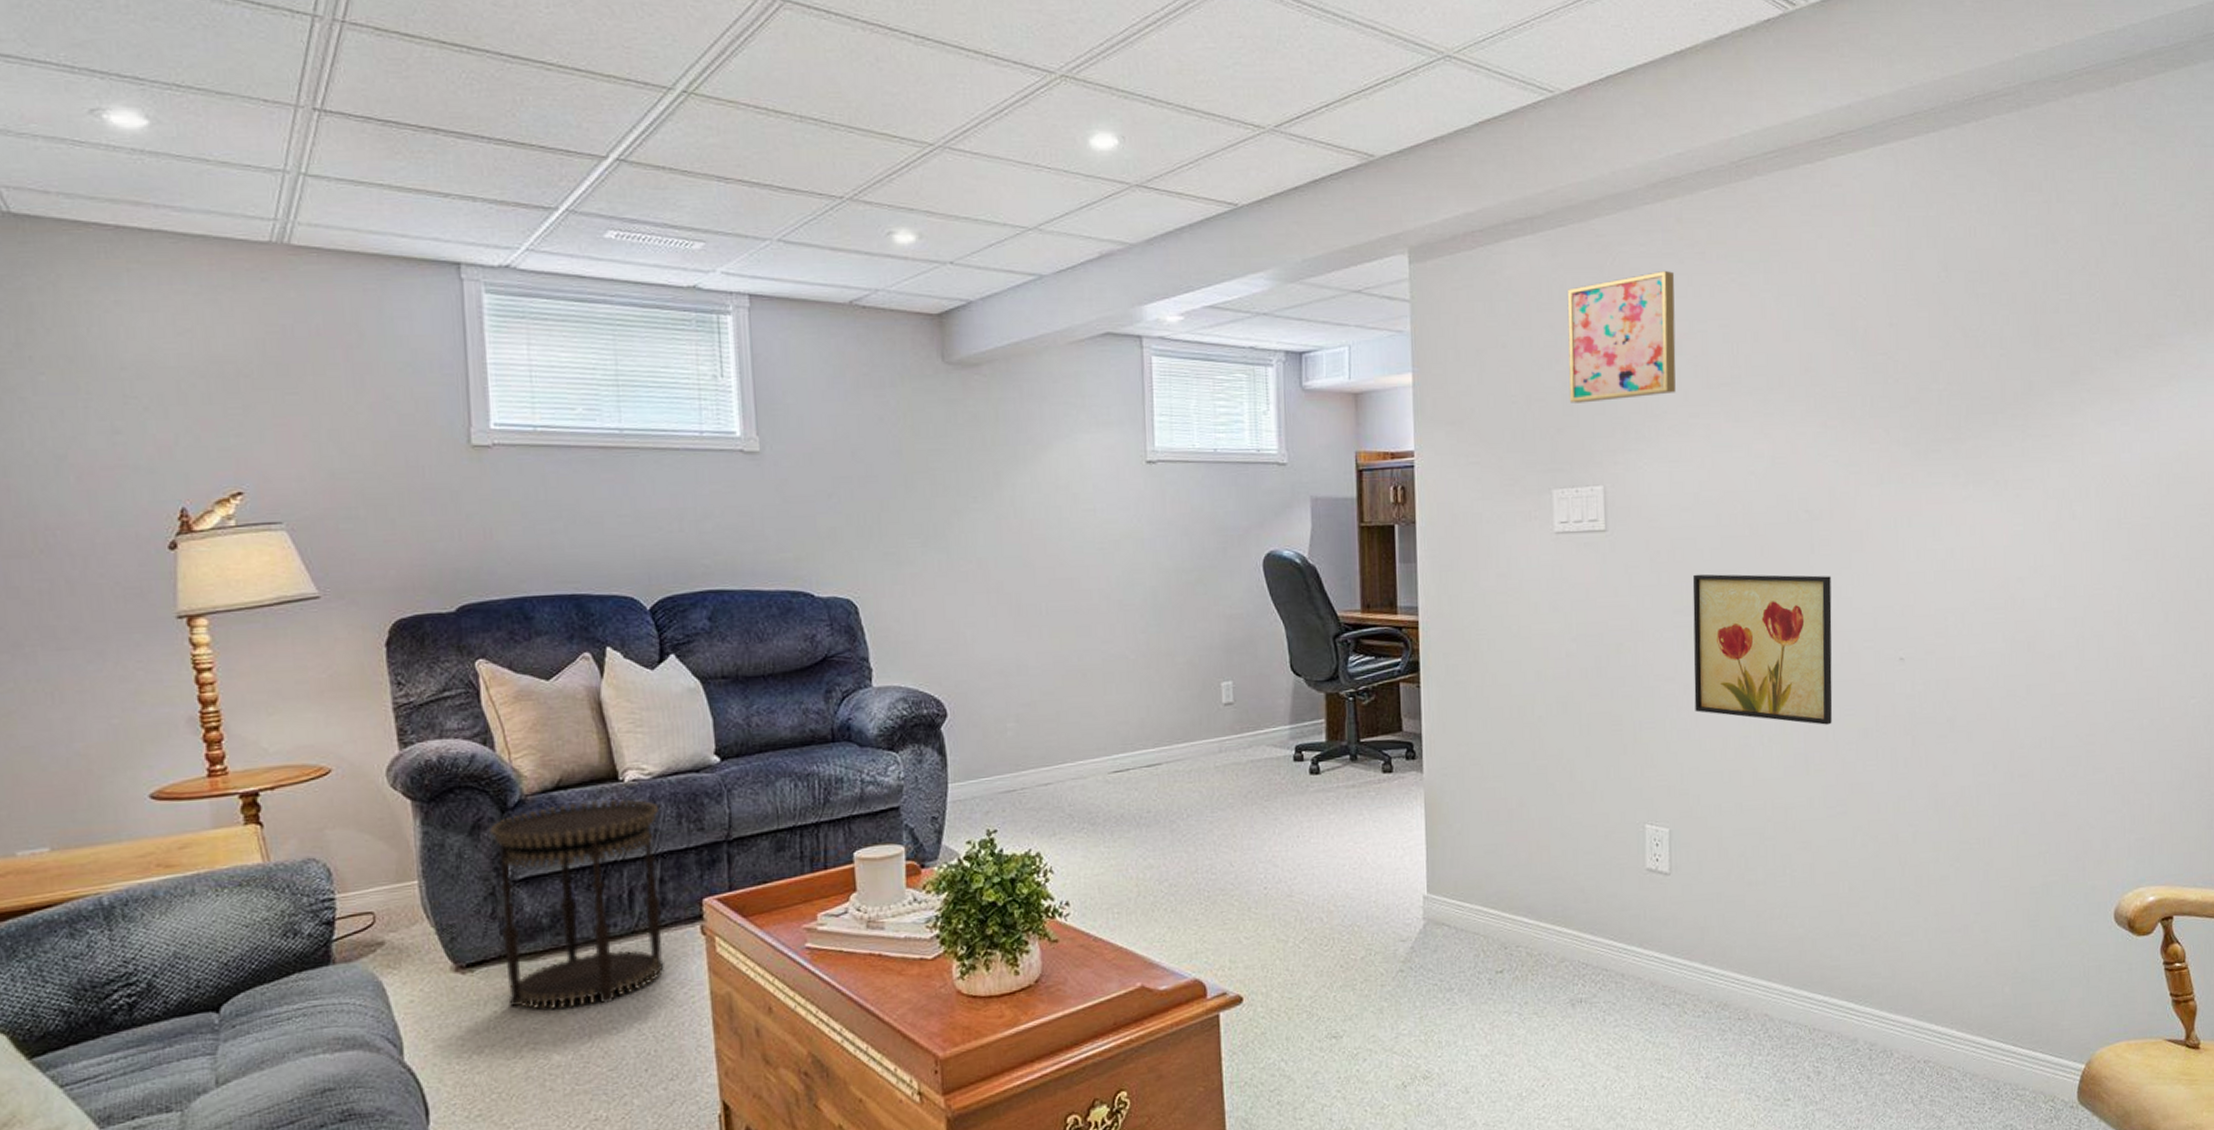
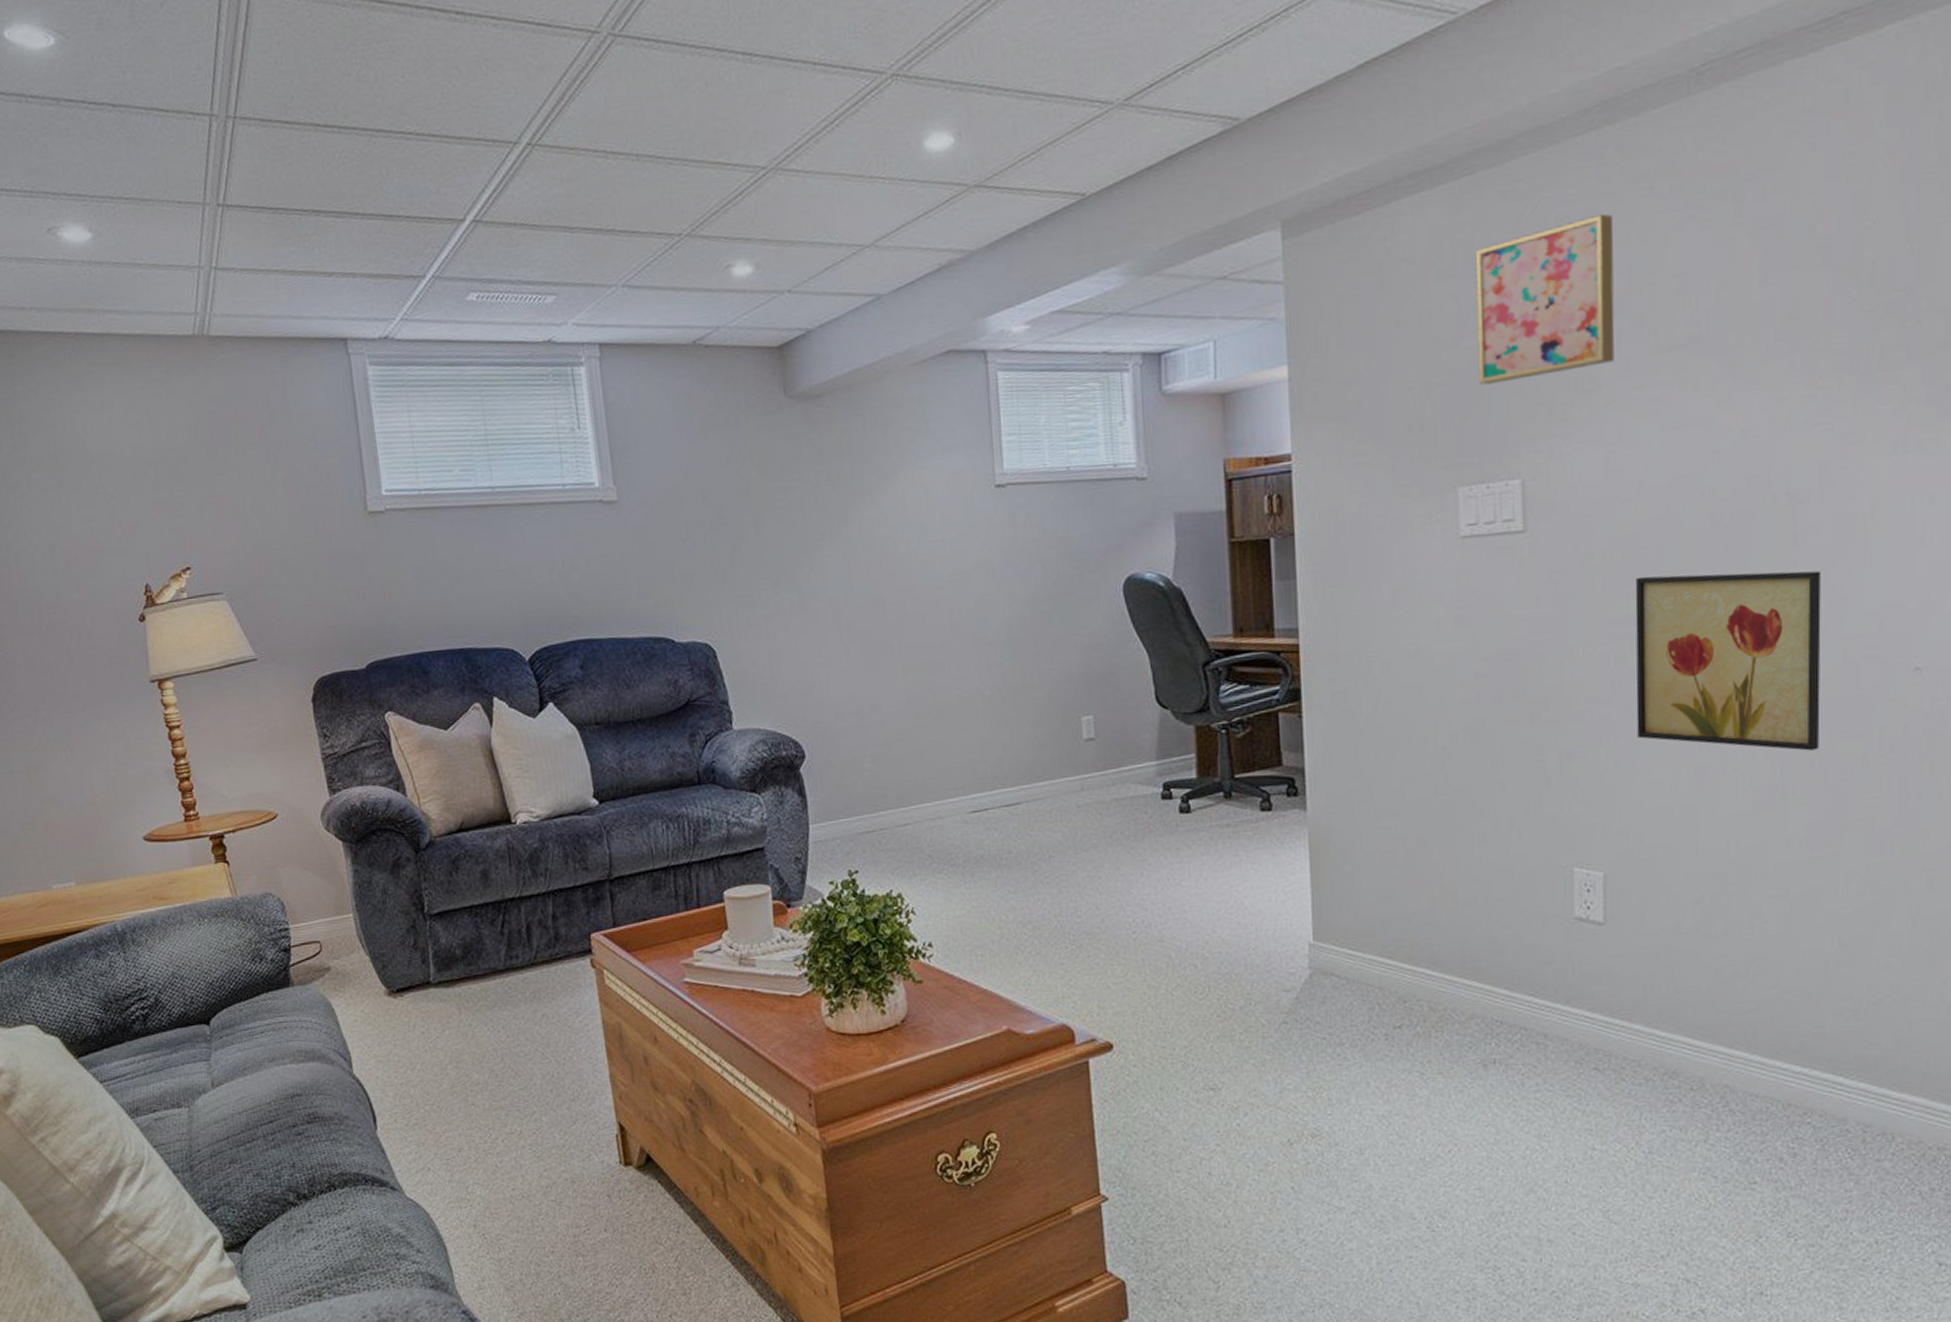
side table: present [490,799,664,1010] -> none [407,840,561,1032]

